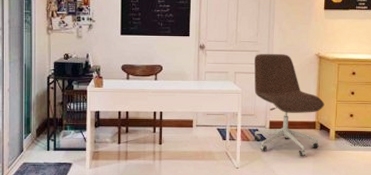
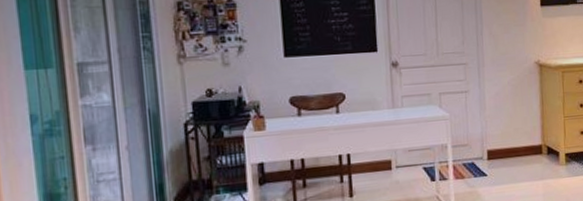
office chair: present [254,54,325,156] -> none [462,65,551,190]

